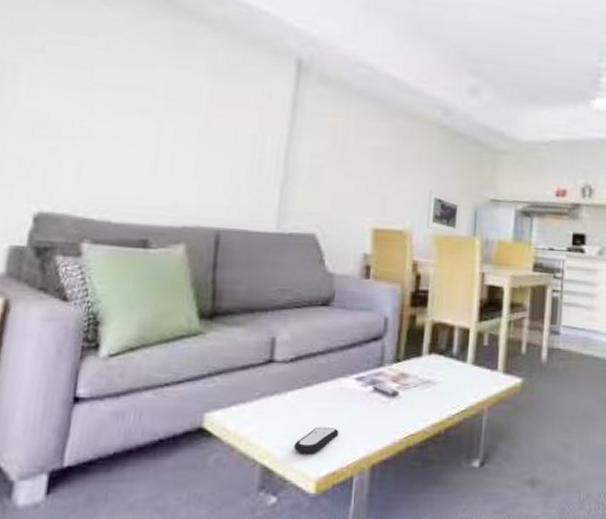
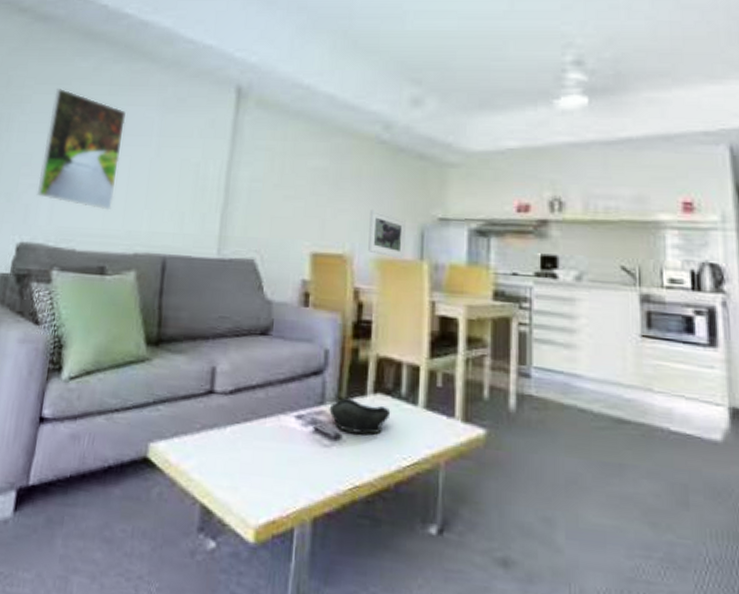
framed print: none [57,39,169,180] -> present [36,88,126,210]
remote control: present [293,426,339,453] -> none [232,467,279,497]
bowl: none [387,359,443,389] -> present [329,397,391,434]

